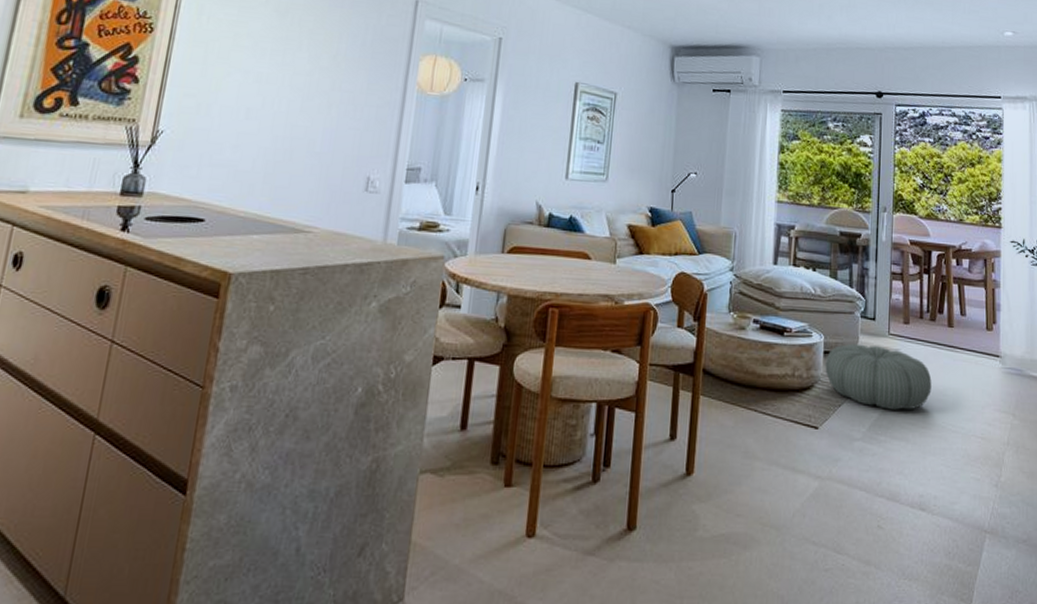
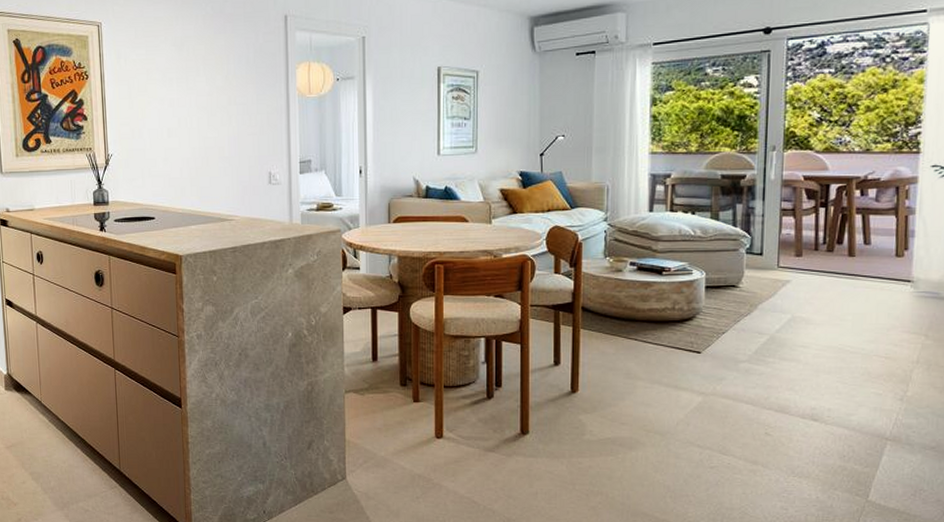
pouf: present [825,343,932,410] -> none [707,277,828,335]

